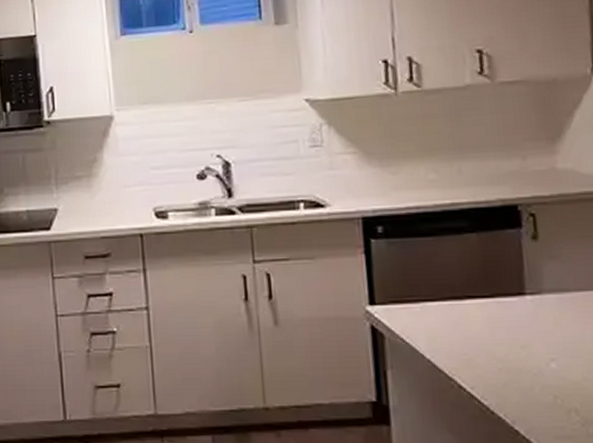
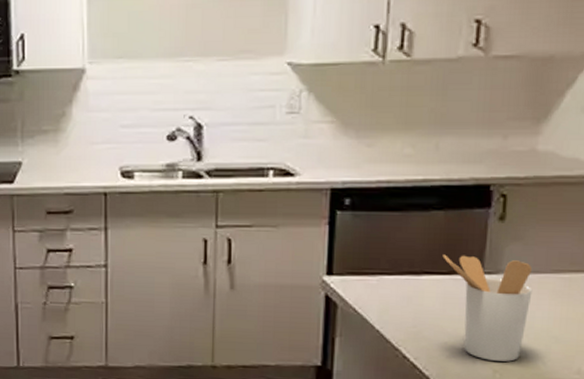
utensil holder: none [482,276,579,386] -> present [442,254,533,362]

